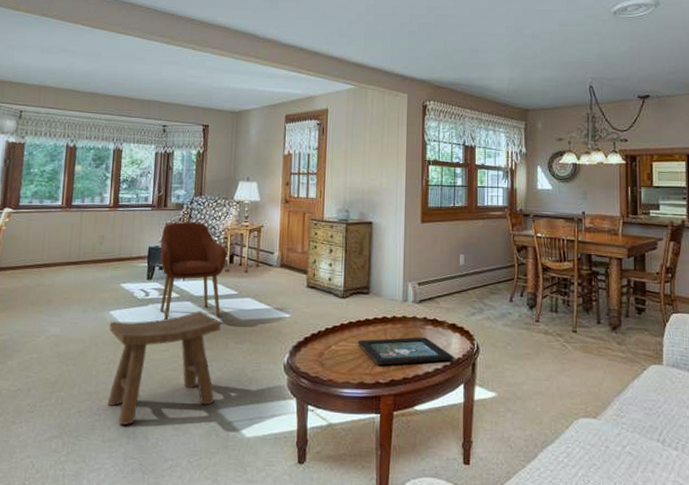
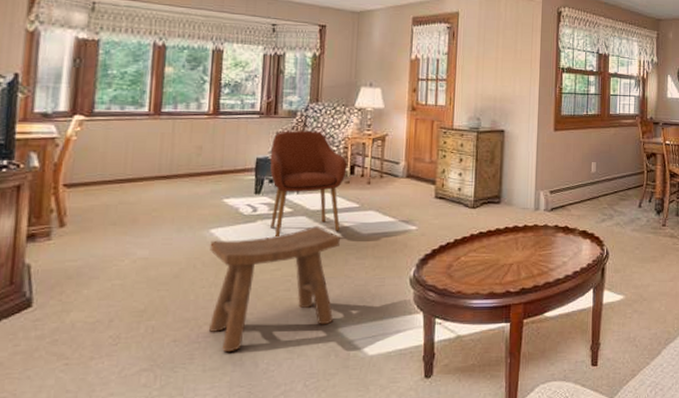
decorative tray: present [358,337,454,366] -> none [488,244,584,275]

